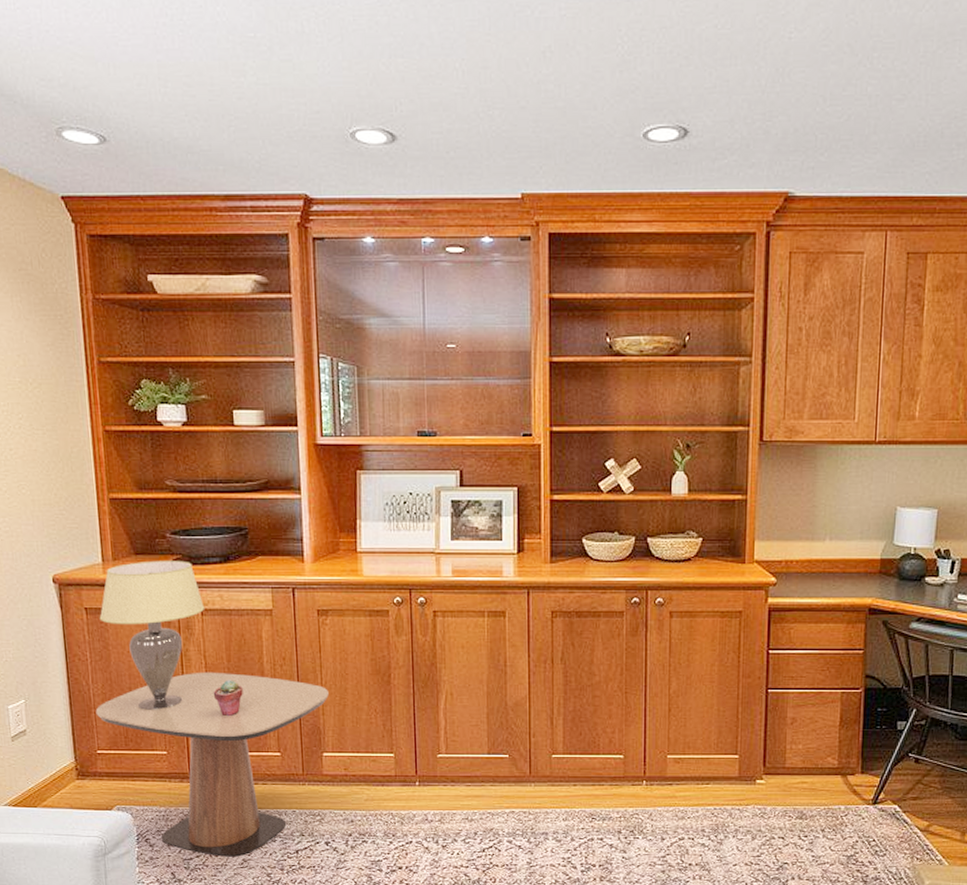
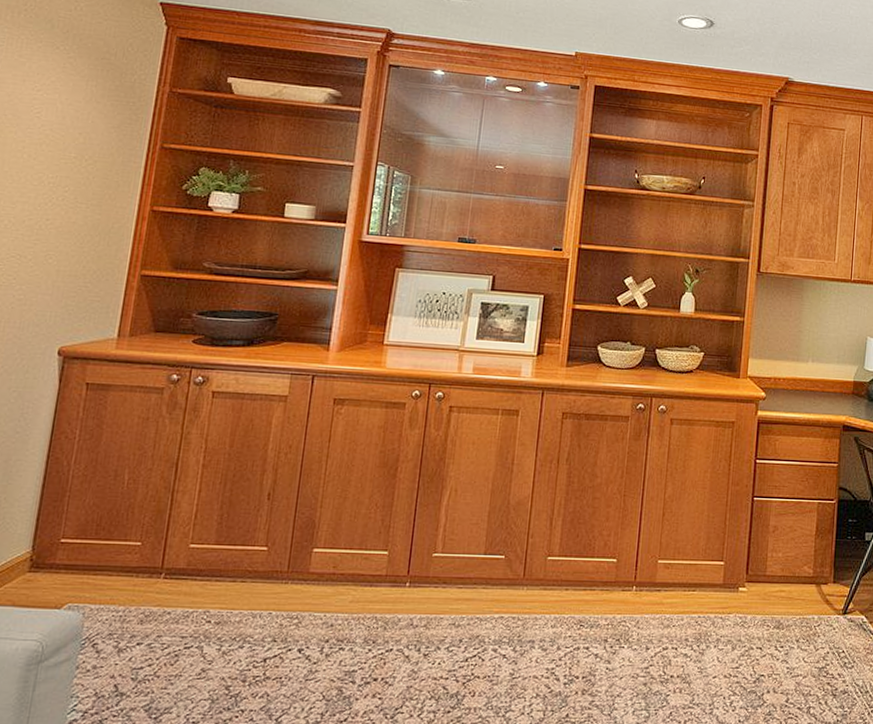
side table: present [95,672,329,857] -> none [70,456,331,666]
lampshade: present [99,560,205,710] -> none [99,339,218,496]
potted succulent: present [213,680,243,717] -> none [206,466,241,506]

